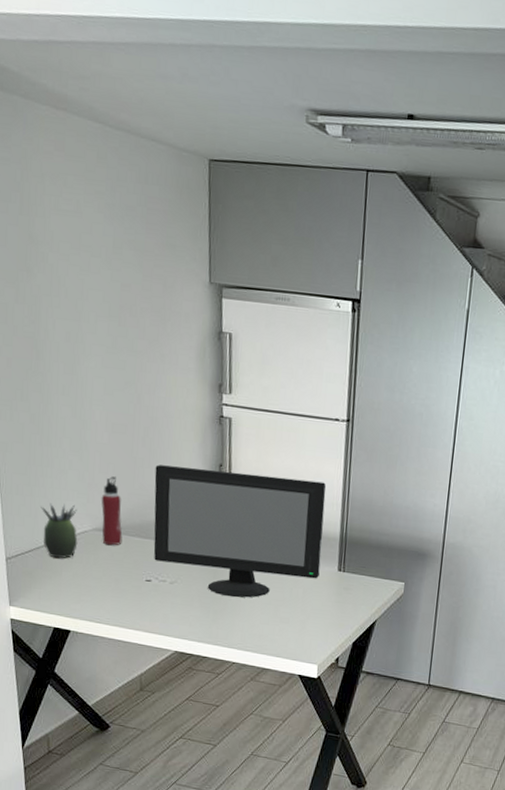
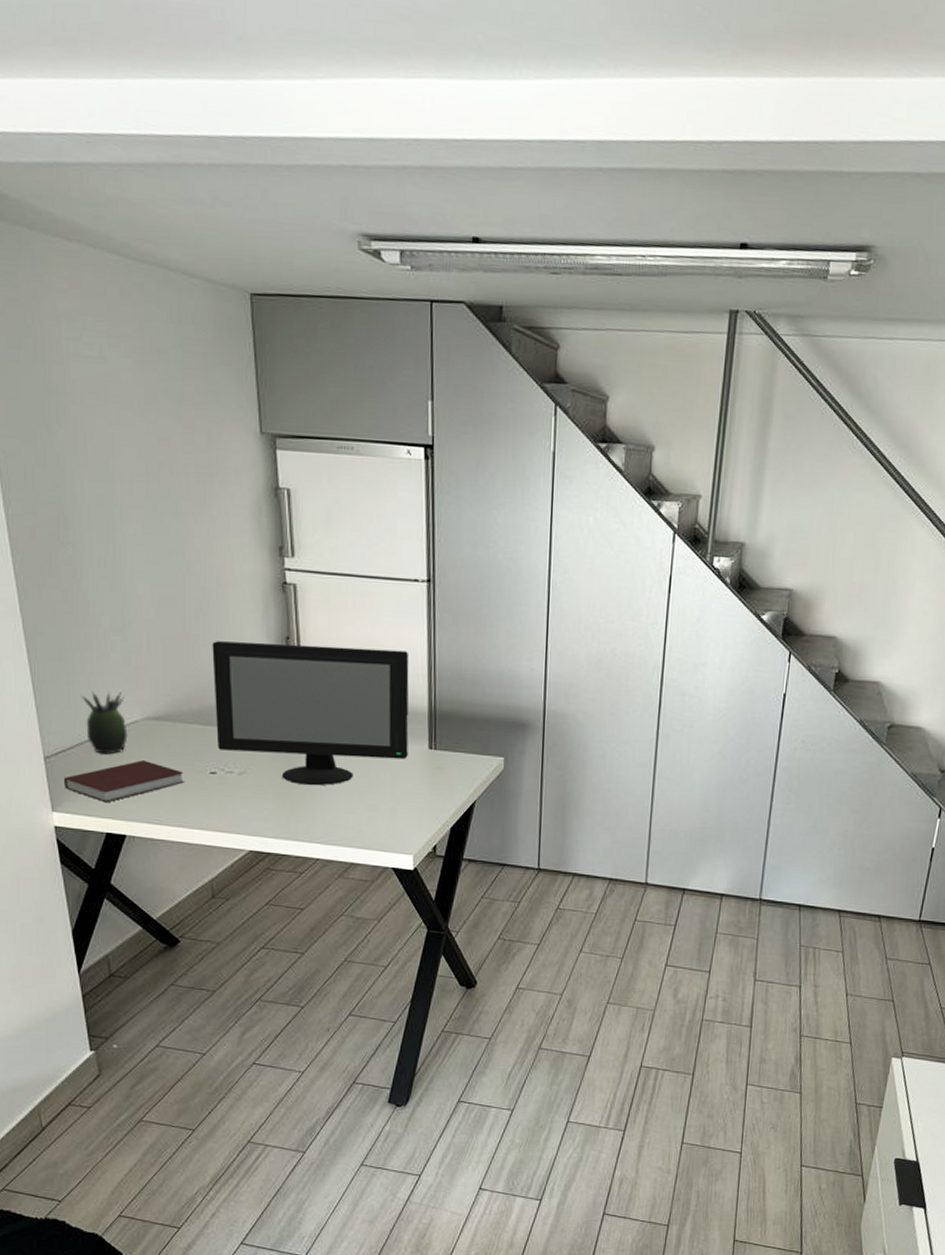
notebook: none [20,566,123,601] -> present [63,760,184,803]
water bottle: present [101,476,123,546] -> none [151,657,180,736]

